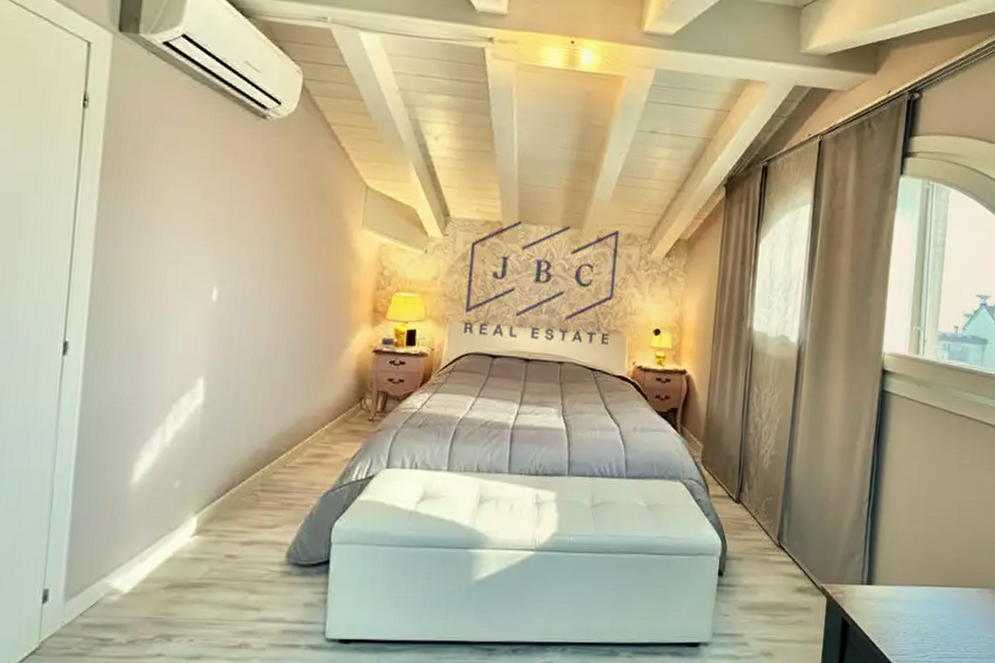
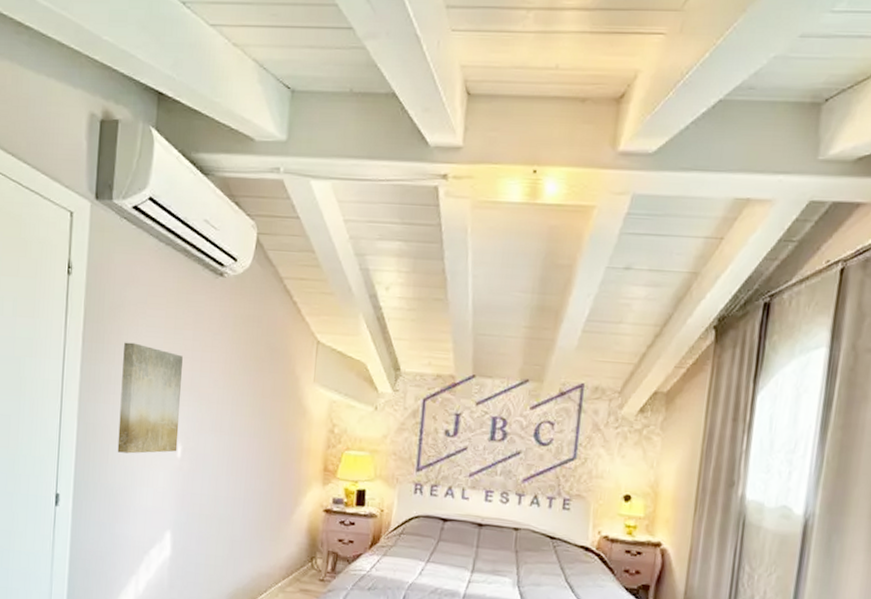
wall art: none [141,181,220,298] -> present [117,342,183,454]

